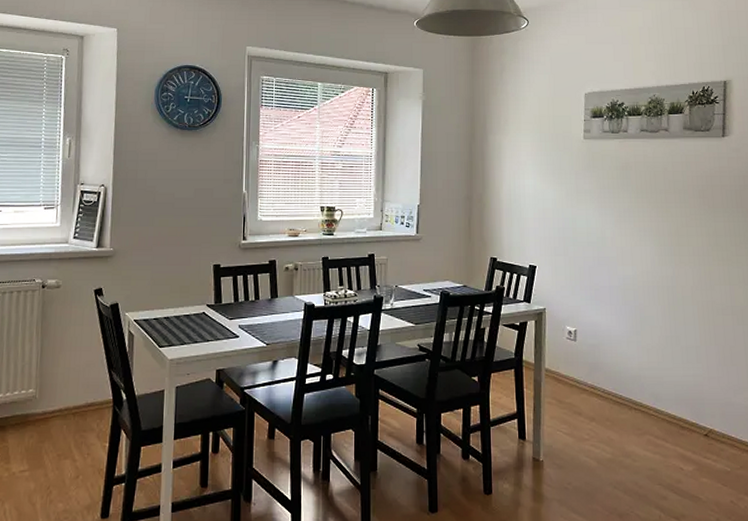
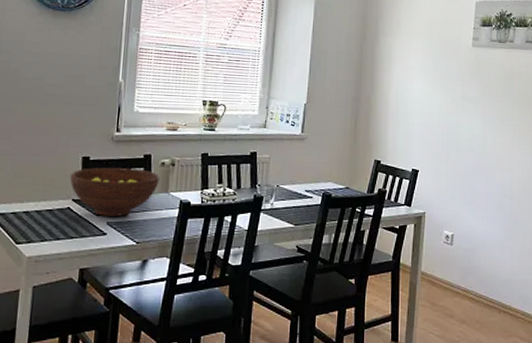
fruit bowl: none [203,273,284,320] -> present [70,167,160,216]

